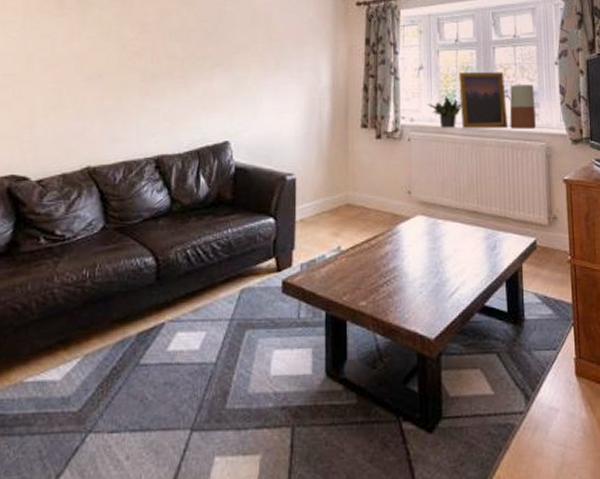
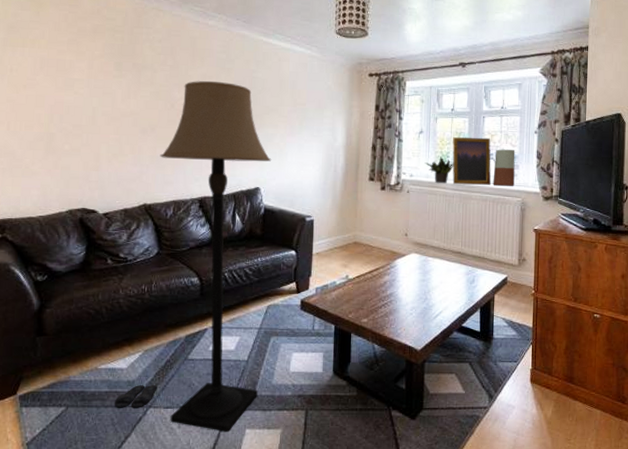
slippers: none [44,402,100,436] -> present [115,385,157,408]
lamp: none [108,16,243,462] -> present [160,80,272,432]

